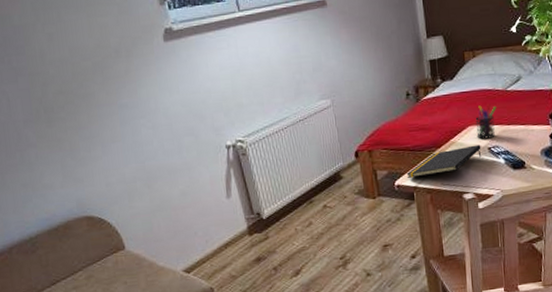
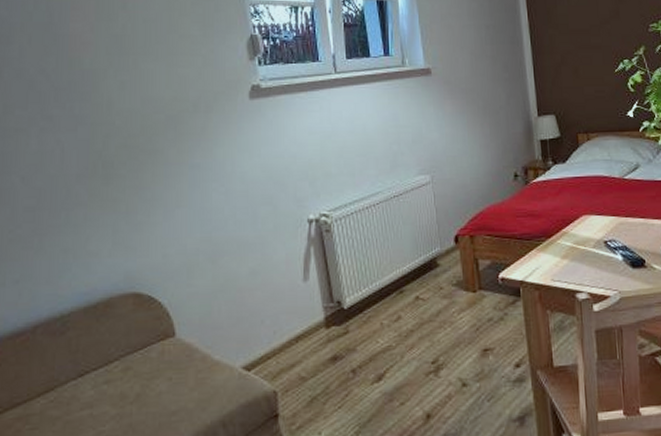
notepad: present [406,145,482,178] -> none [512,237,597,270]
pen holder: present [475,103,497,139] -> none [590,191,613,231]

